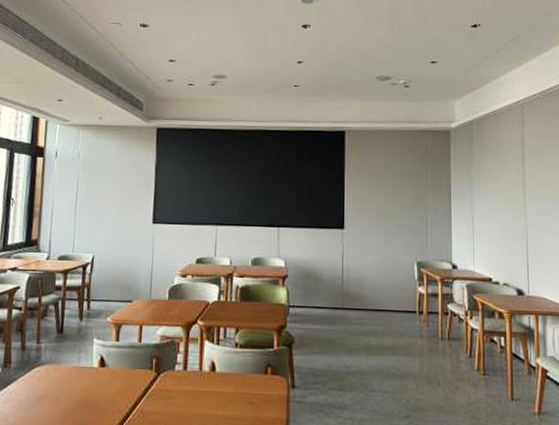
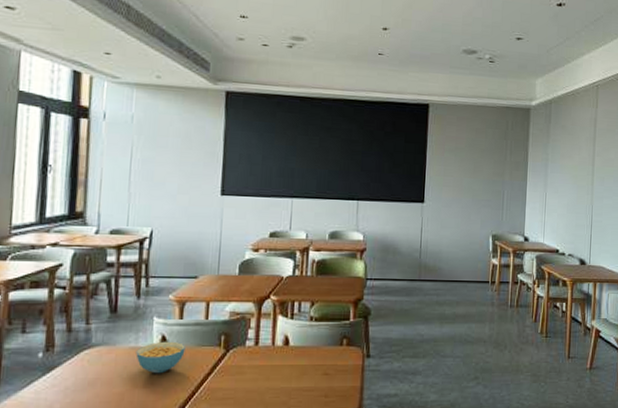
cereal bowl: none [78,362,121,394] -> present [136,341,185,374]

